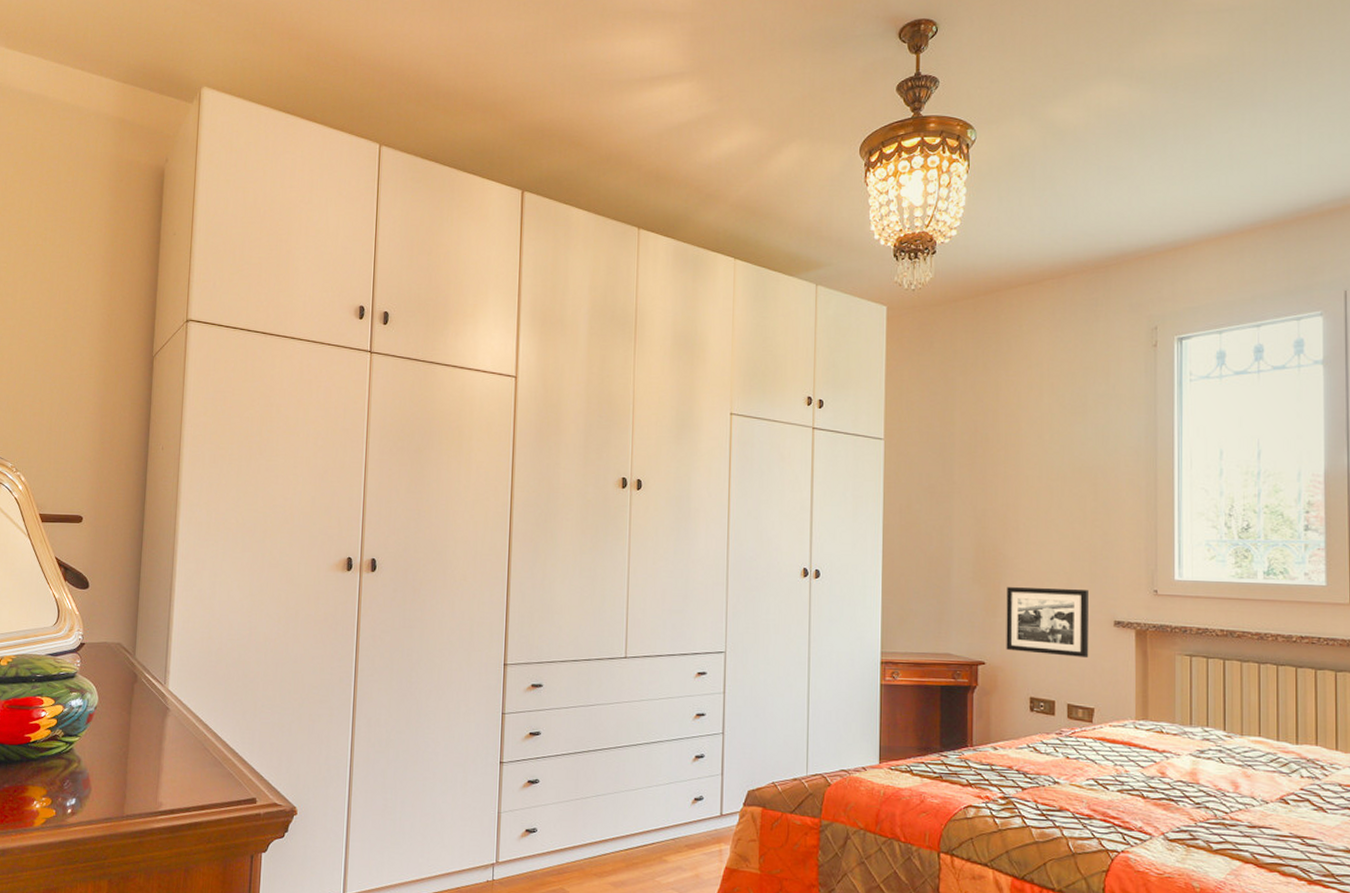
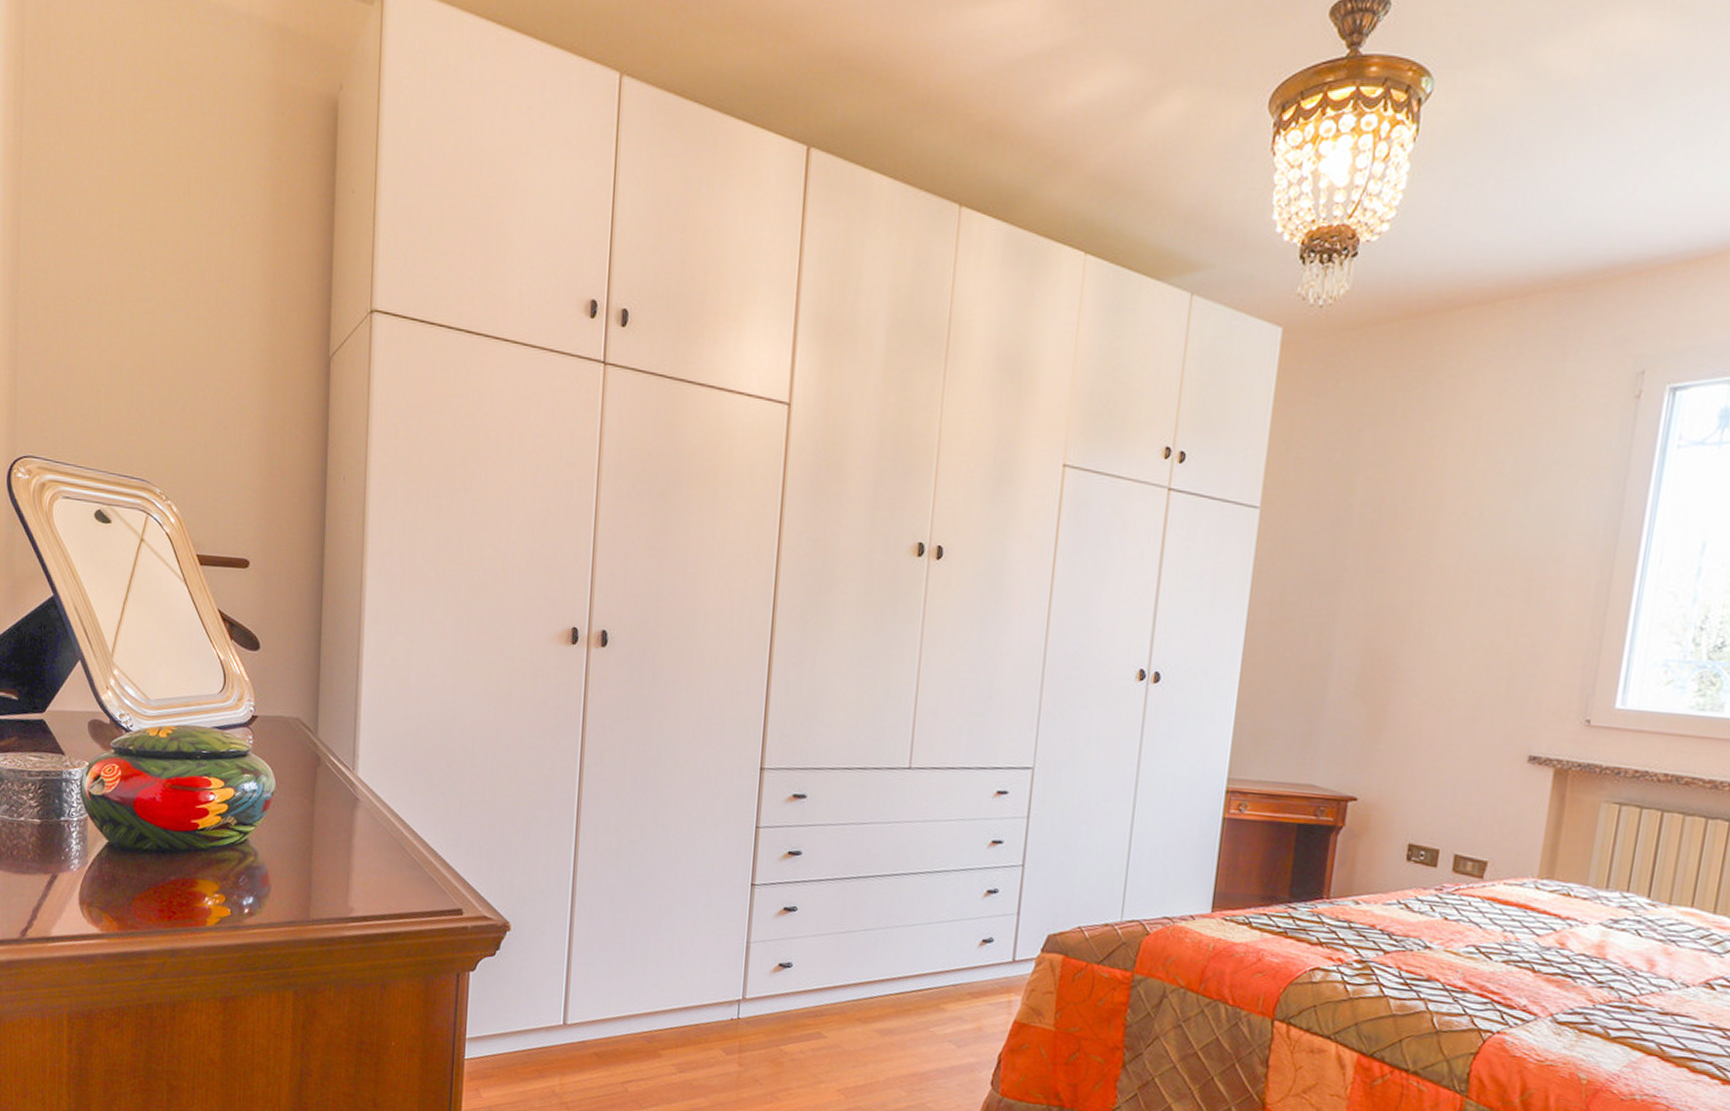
picture frame: present [1006,587,1089,657] -> none [1385,706,1501,799]

